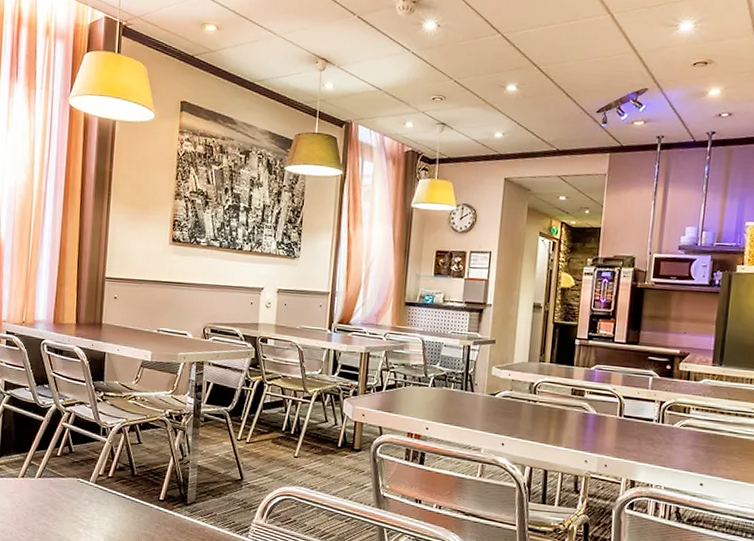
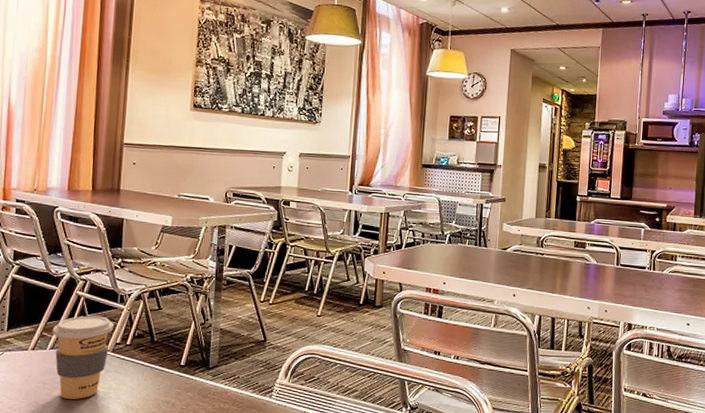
coffee cup: none [40,446,97,527] -> present [52,315,114,399]

